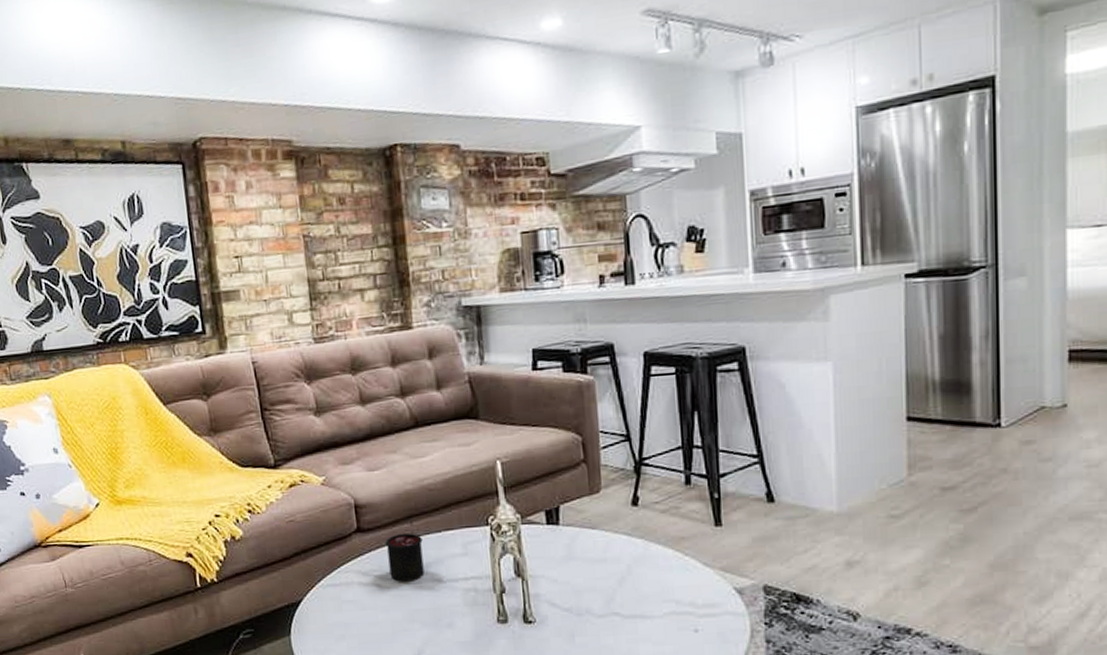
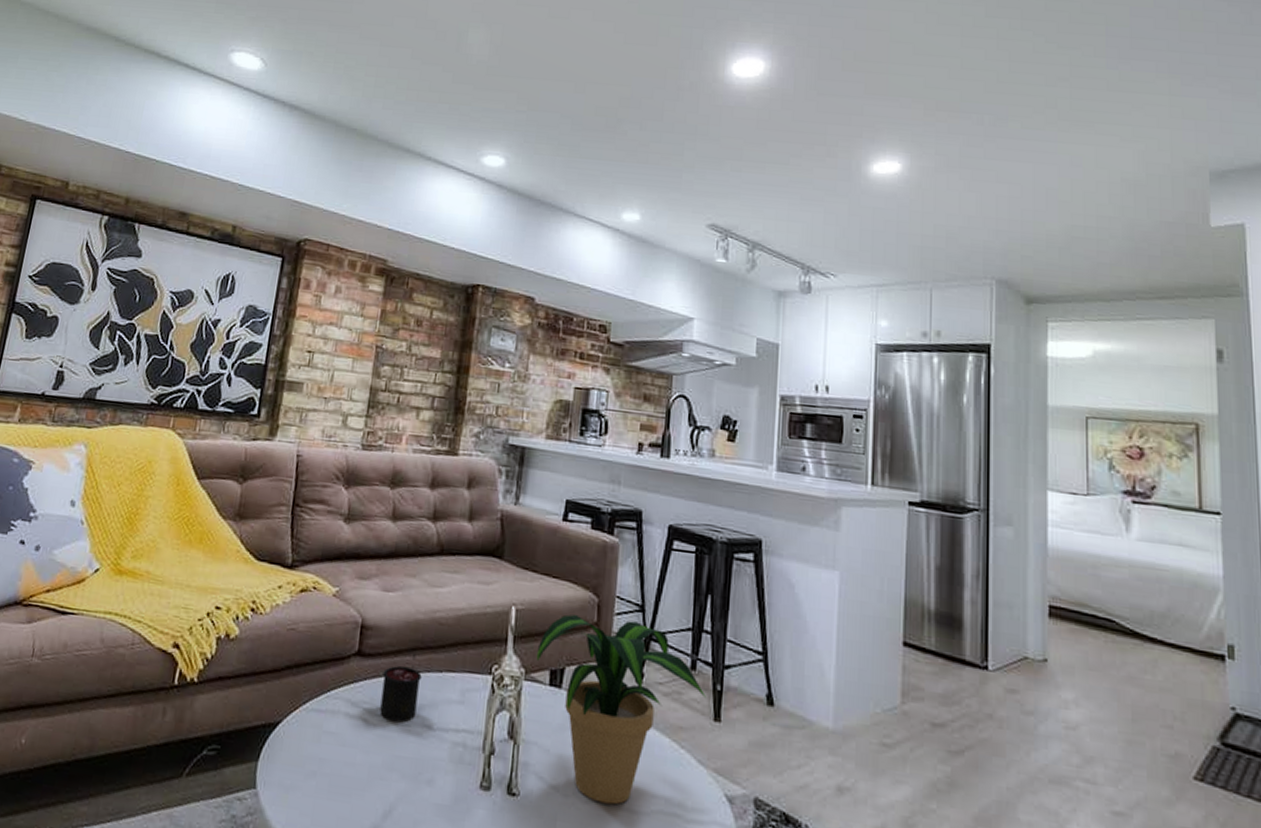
potted plant: none [528,451,704,615] -> present [536,614,706,805]

